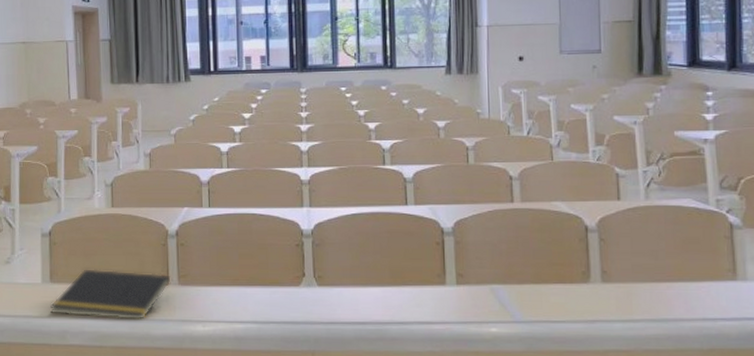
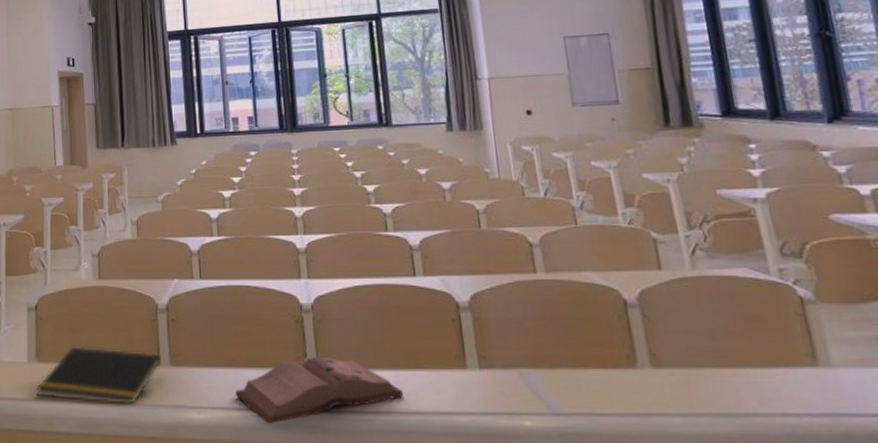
hardback book: none [237,275,388,335] -> present [235,356,403,424]

